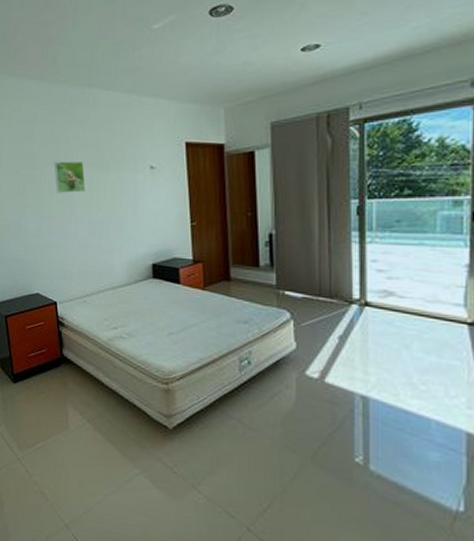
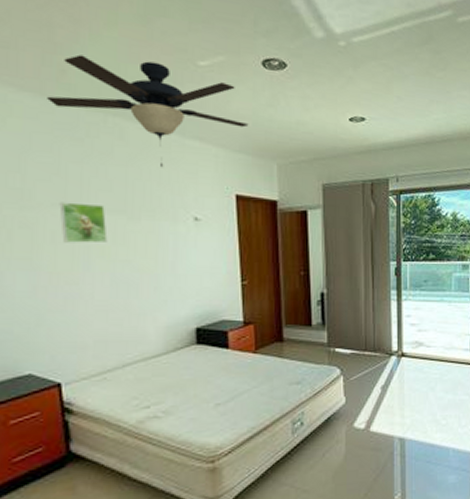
ceiling fan: none [45,34,197,126] -> present [47,54,249,168]

